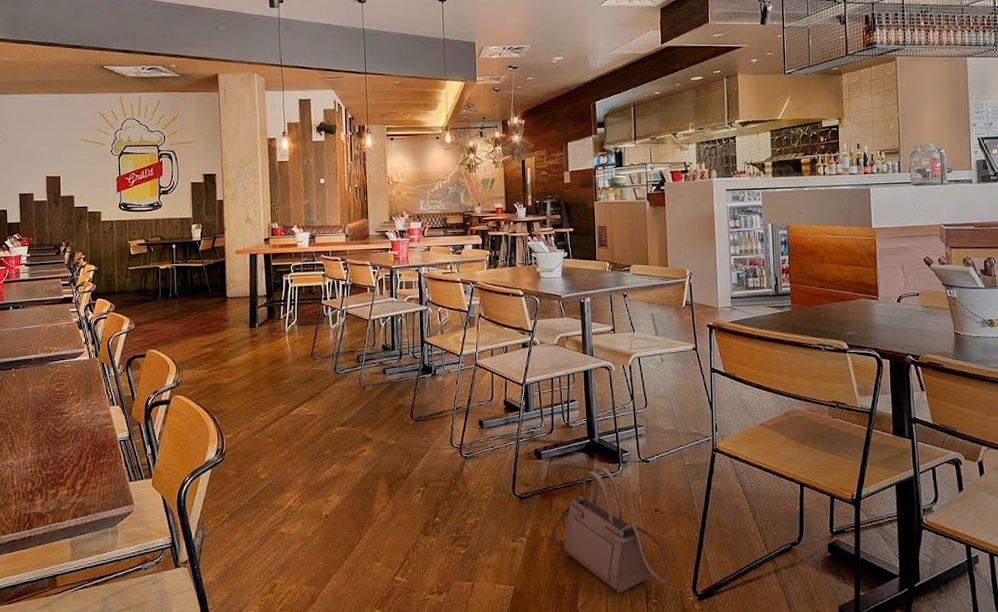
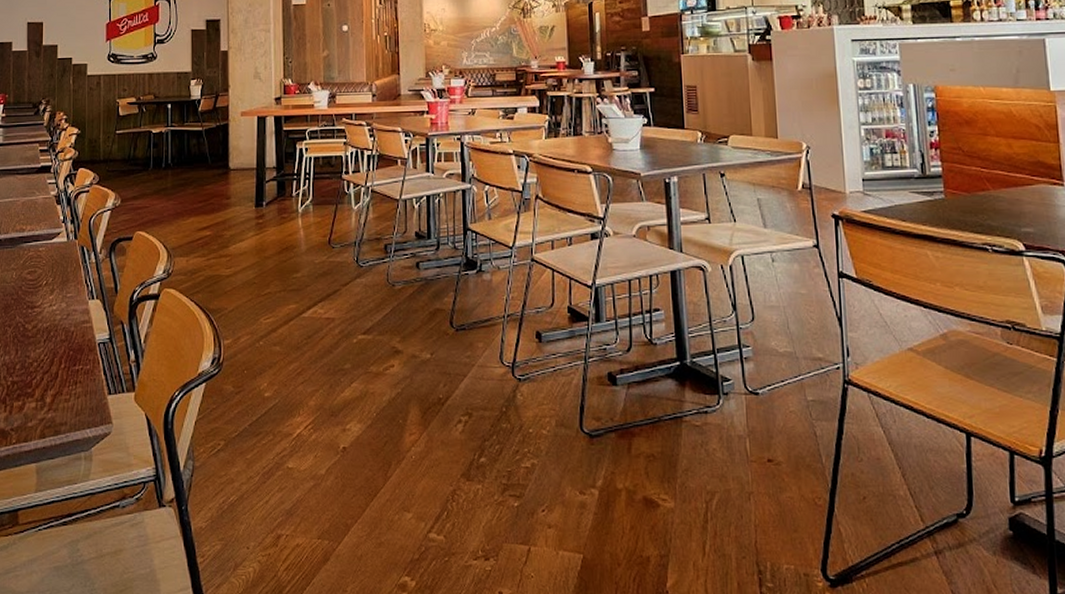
handbag: present [551,467,668,594] -> none [631,399,787,573]

